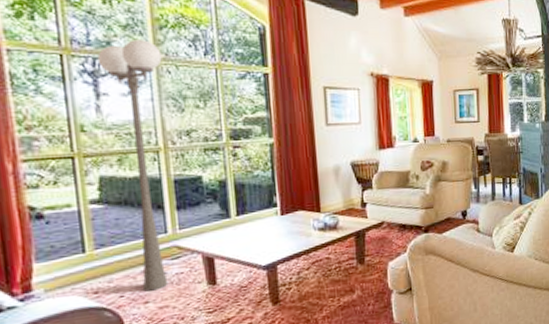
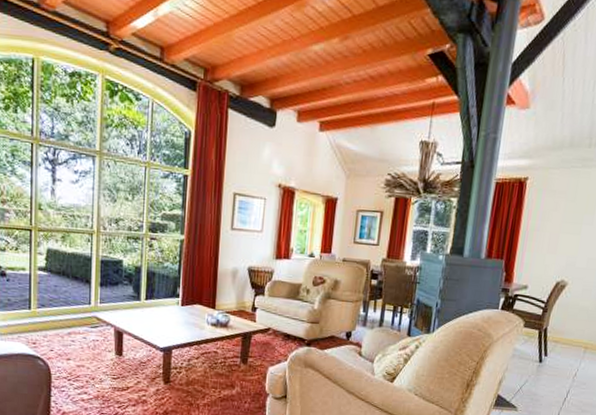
floor lamp: present [97,40,168,292] -> none [57,135,105,351]

